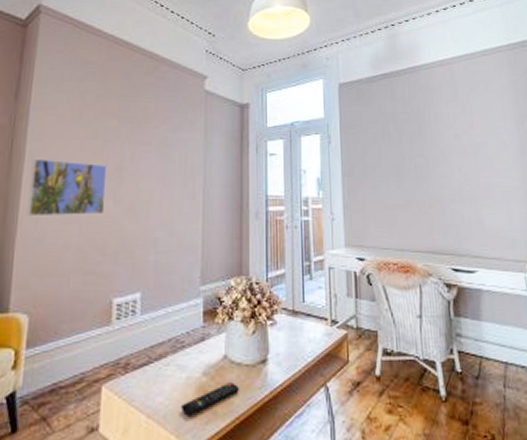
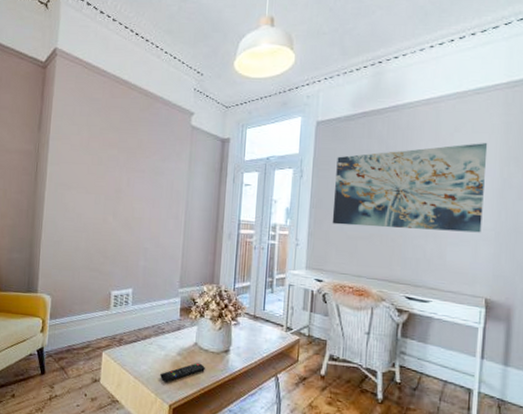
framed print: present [26,158,107,217] -> none [48,179,109,226]
wall art: none [364,102,511,194] -> present [332,143,488,233]

